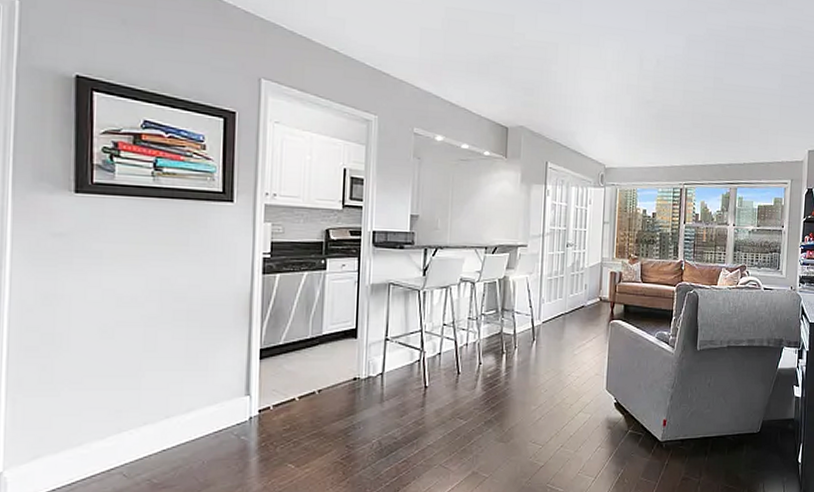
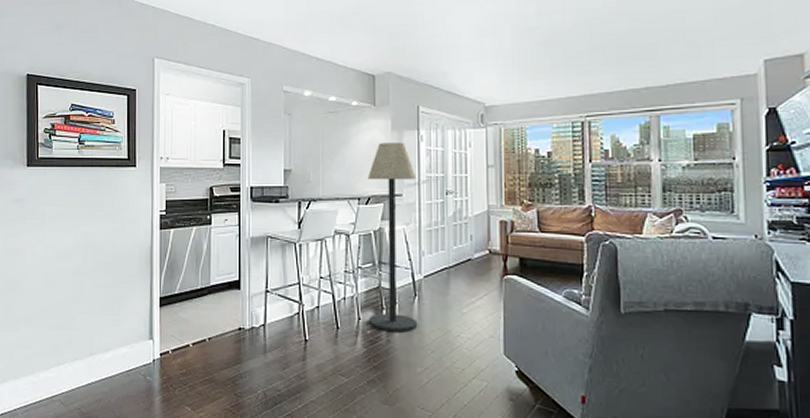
floor lamp: none [488,194,541,374] -> present [367,142,418,332]

